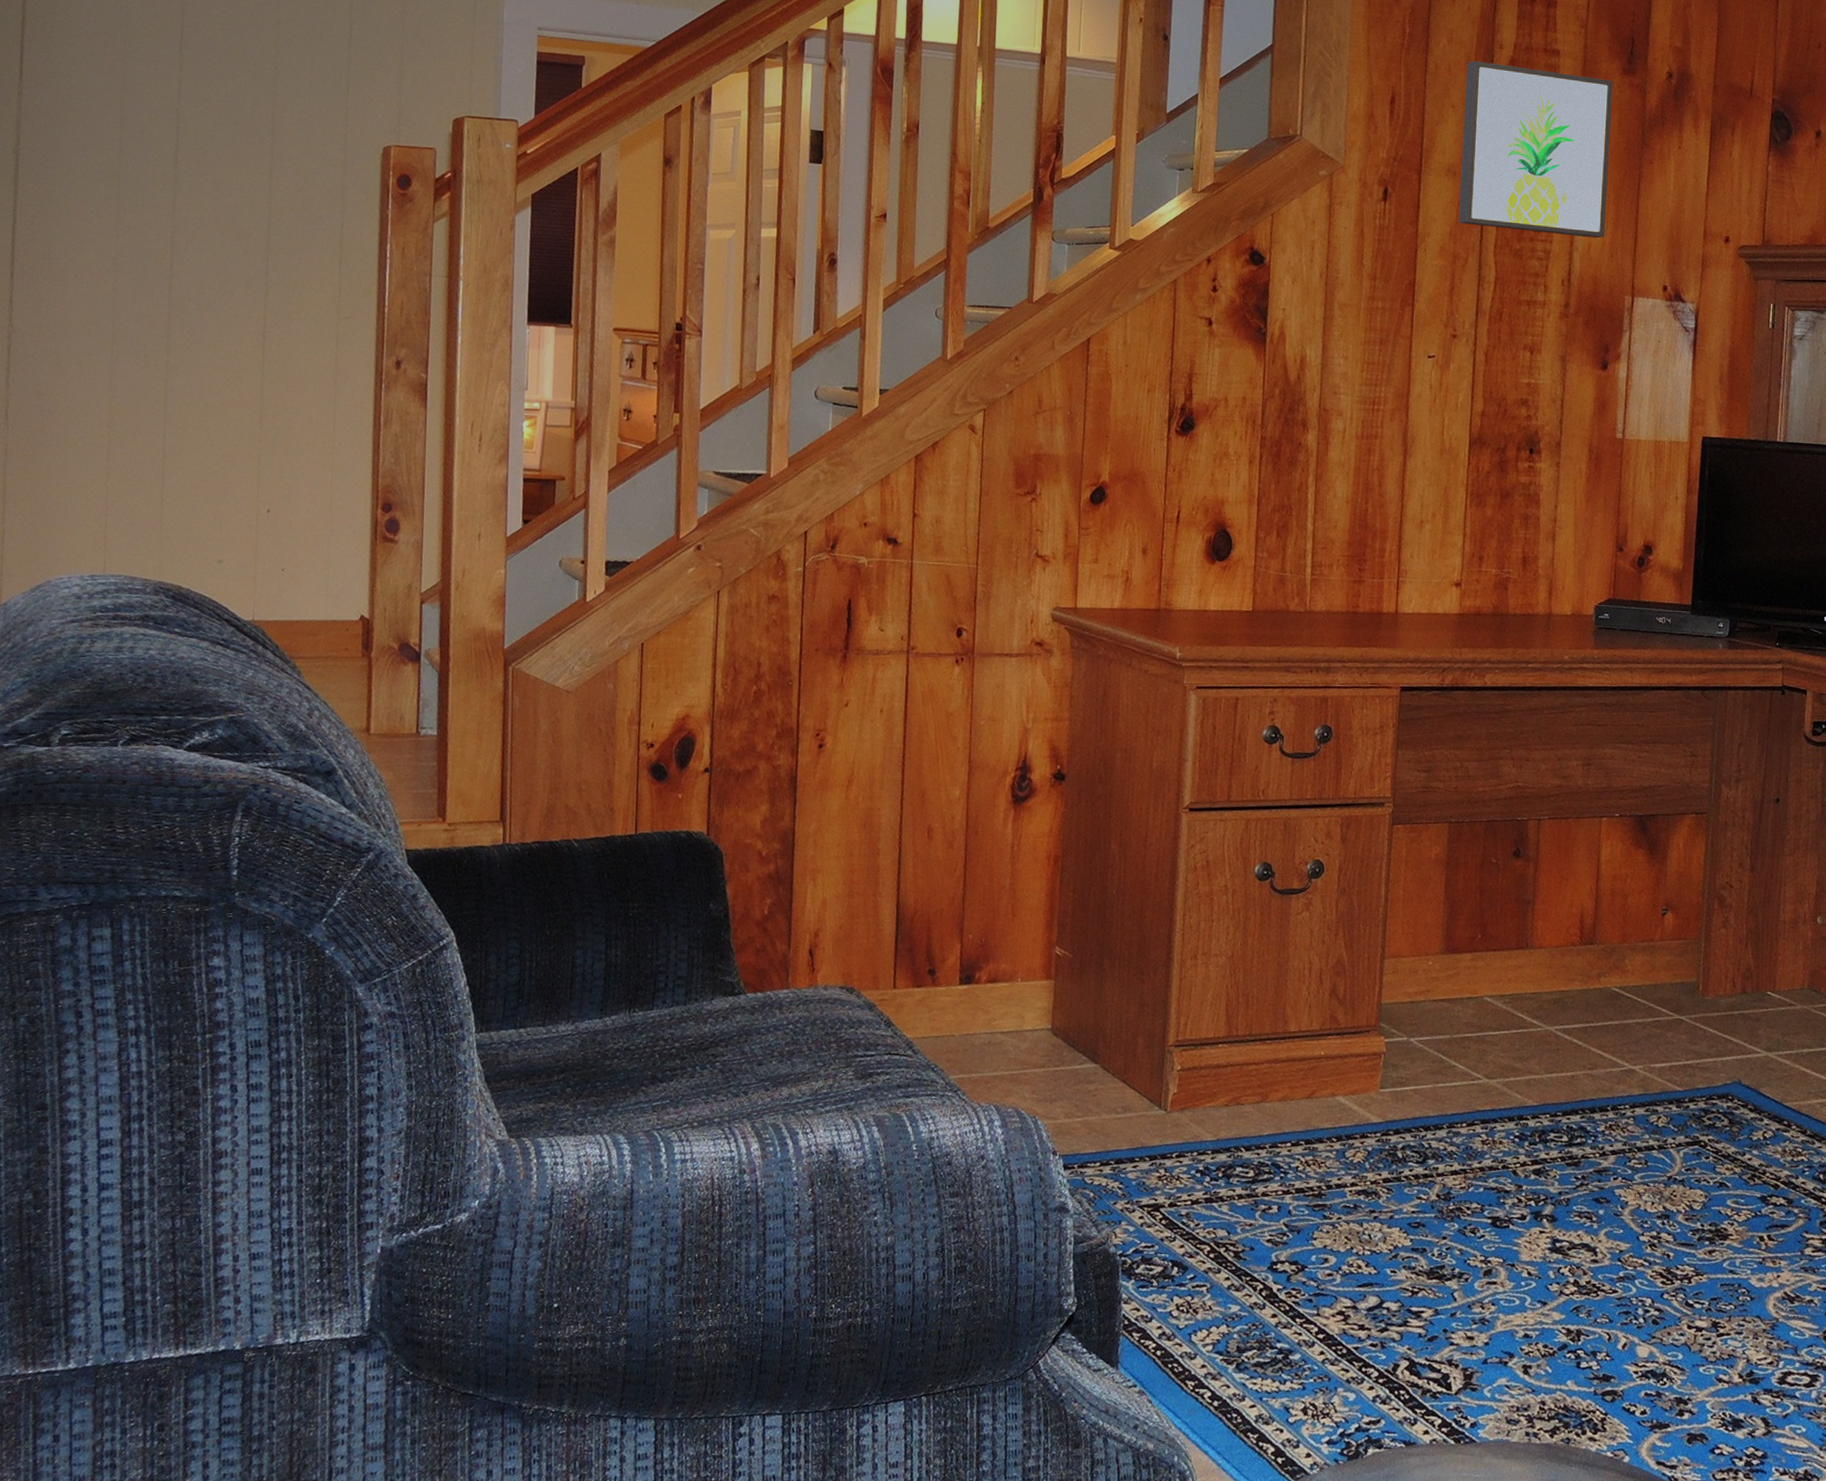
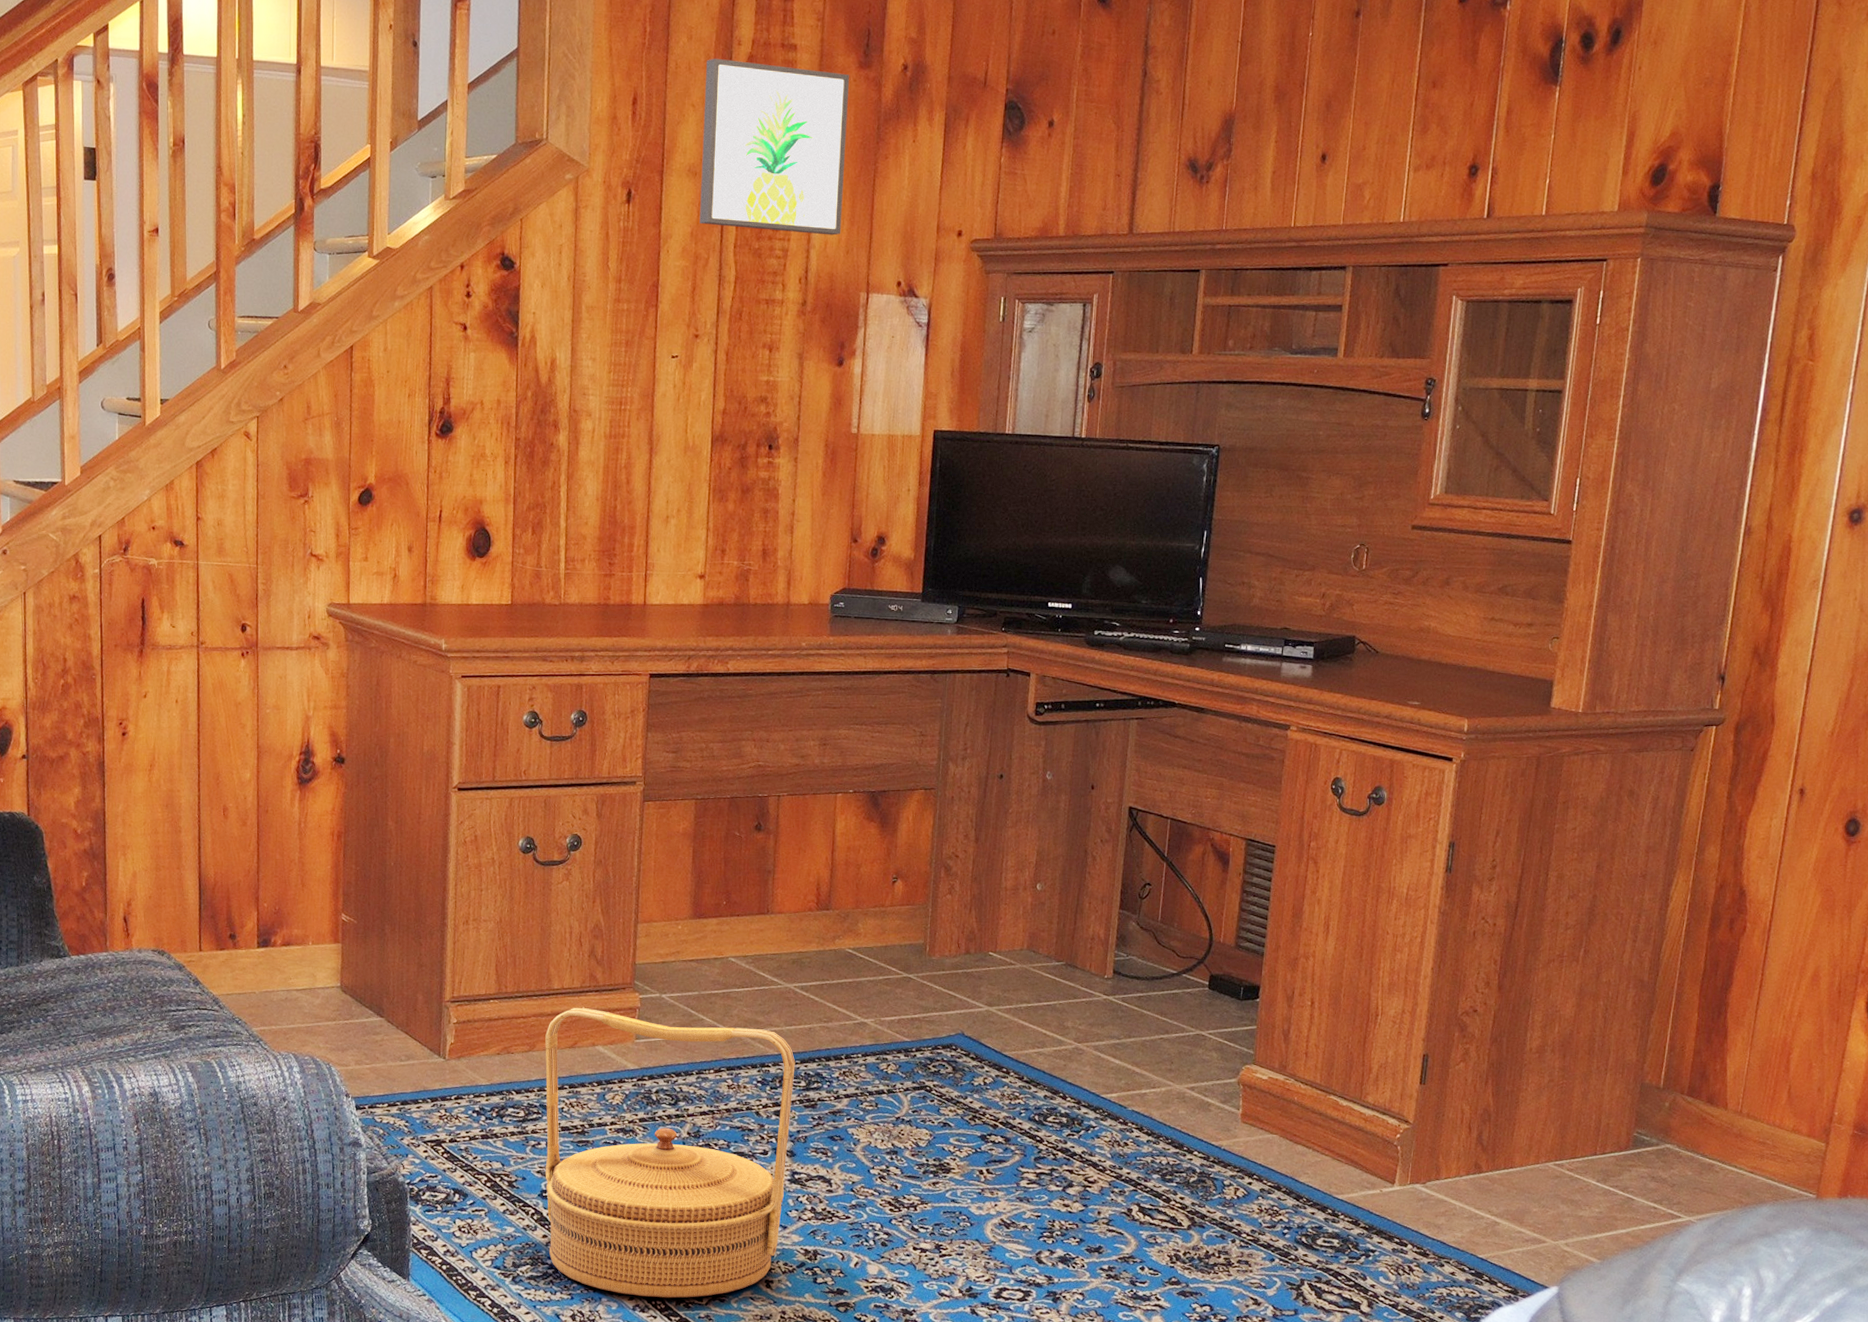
basket: none [1276,1053,1557,1387] -> present [545,1008,796,1298]

